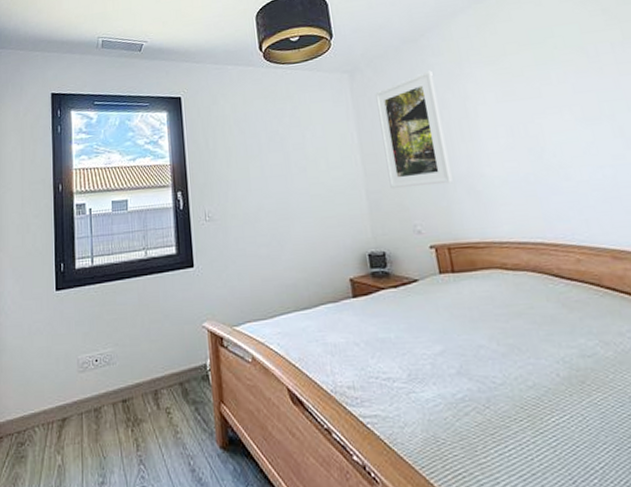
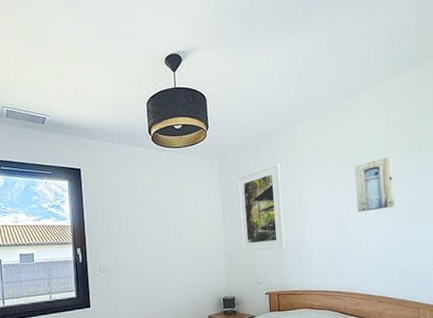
wall art: none [542,48,617,128] -> present [354,156,395,213]

